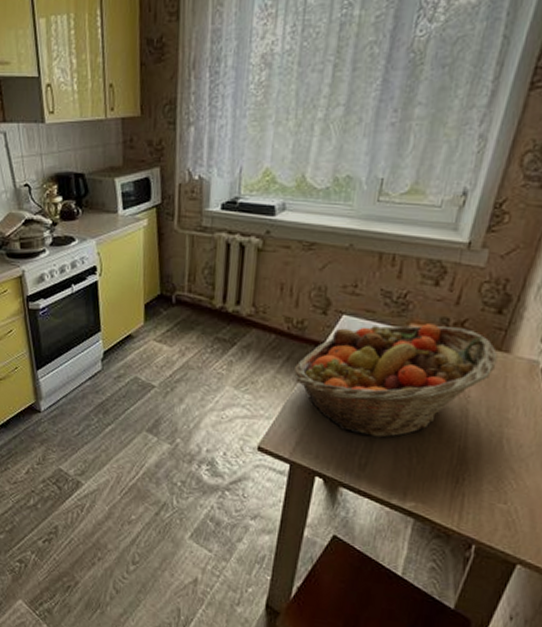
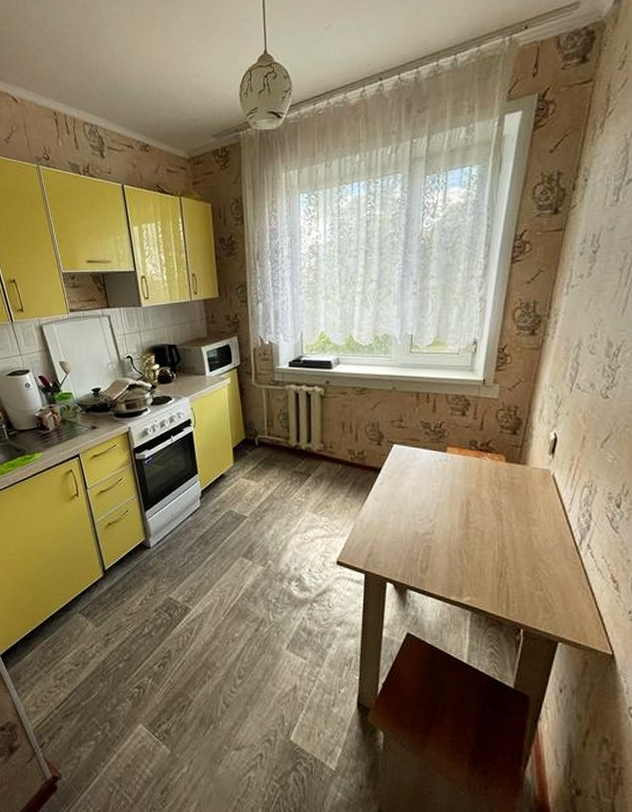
fruit basket: present [294,323,498,438] -> none [360,446,518,544]

